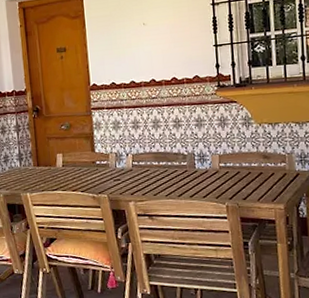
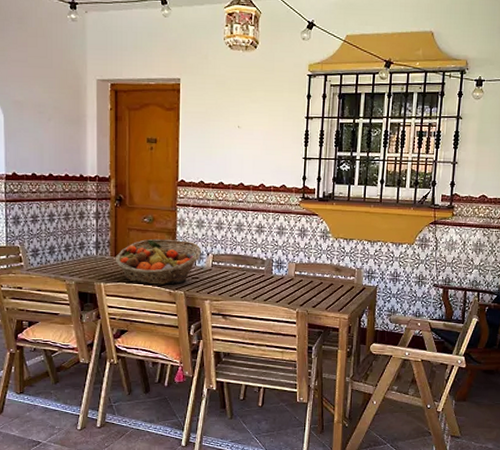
fruit basket: none [38,143,120,191] -> present [115,238,201,285]

